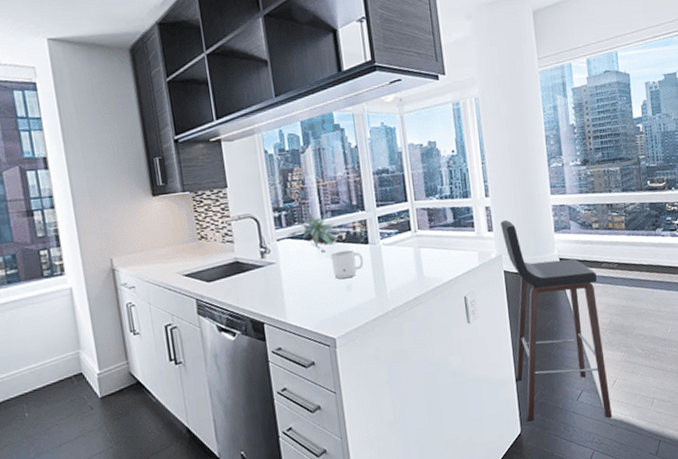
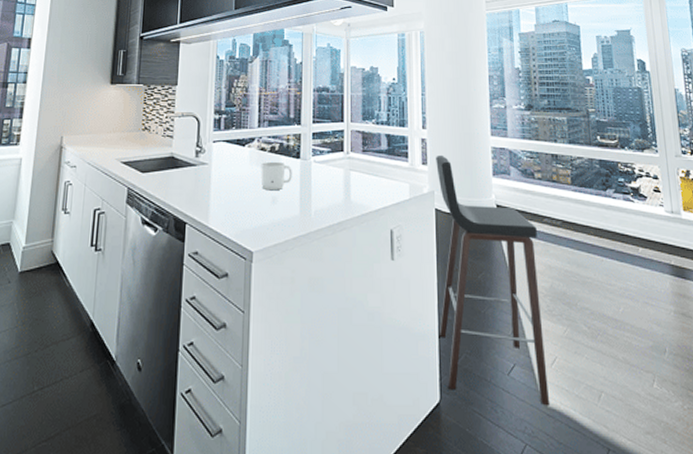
plant: present [286,205,344,252] -> none [223,112,277,159]

